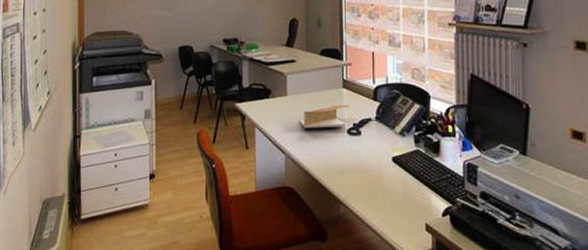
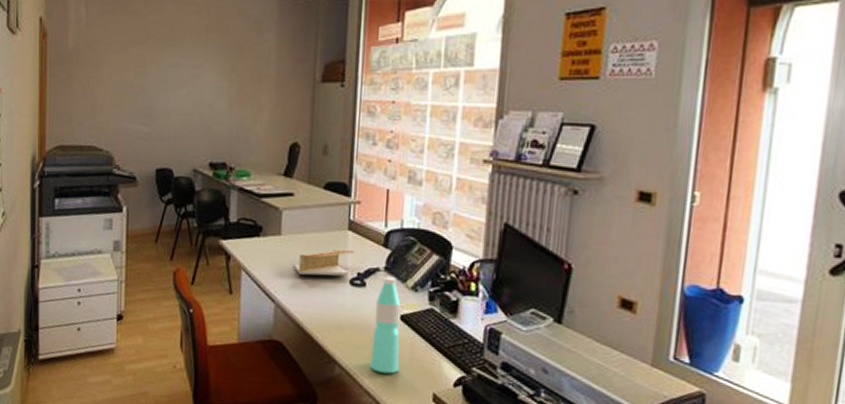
water bottle: none [370,125,395,209] -> present [370,276,401,374]

